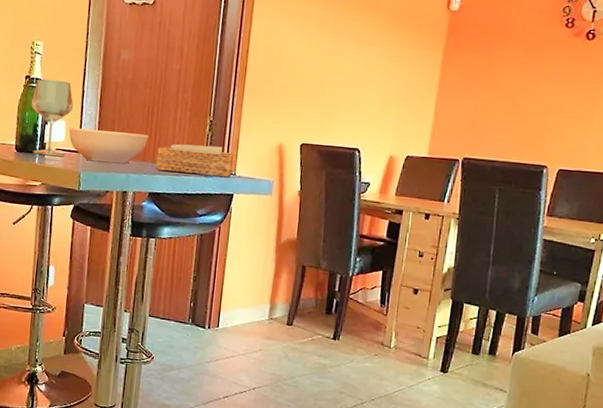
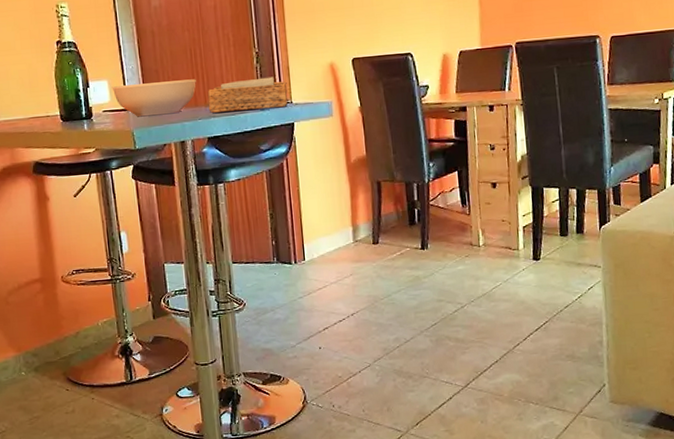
wine glass: present [31,78,74,157] -> none [68,39,114,121]

